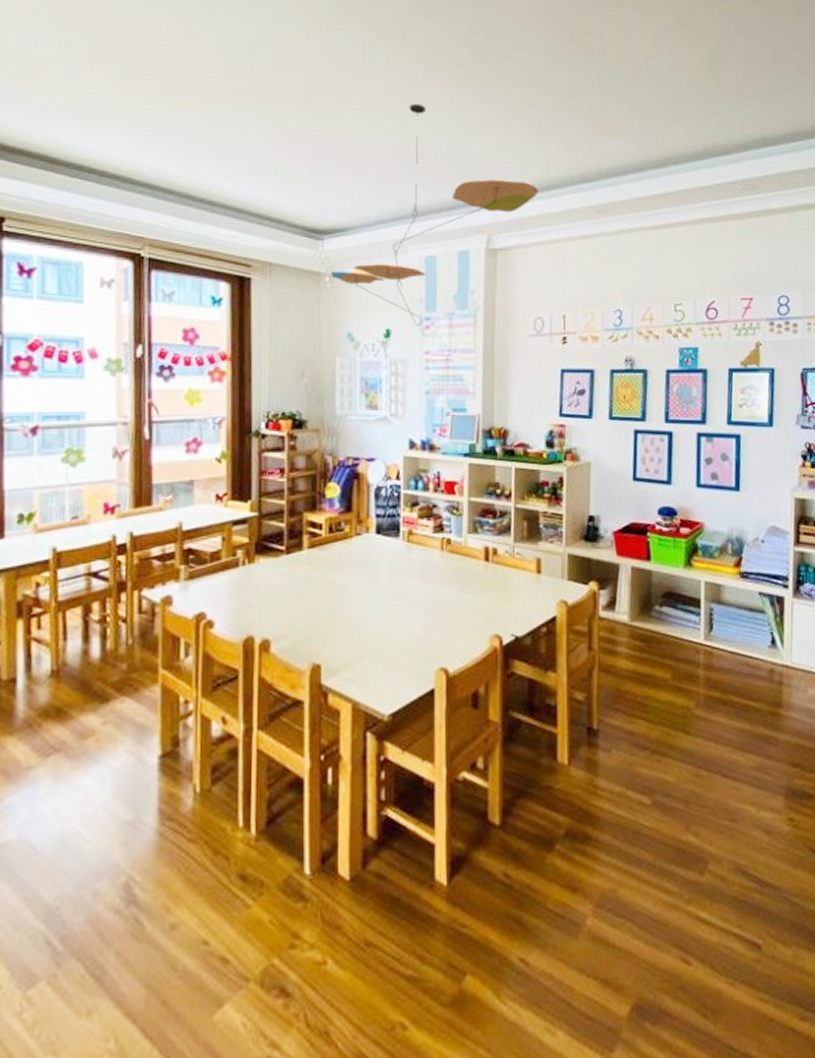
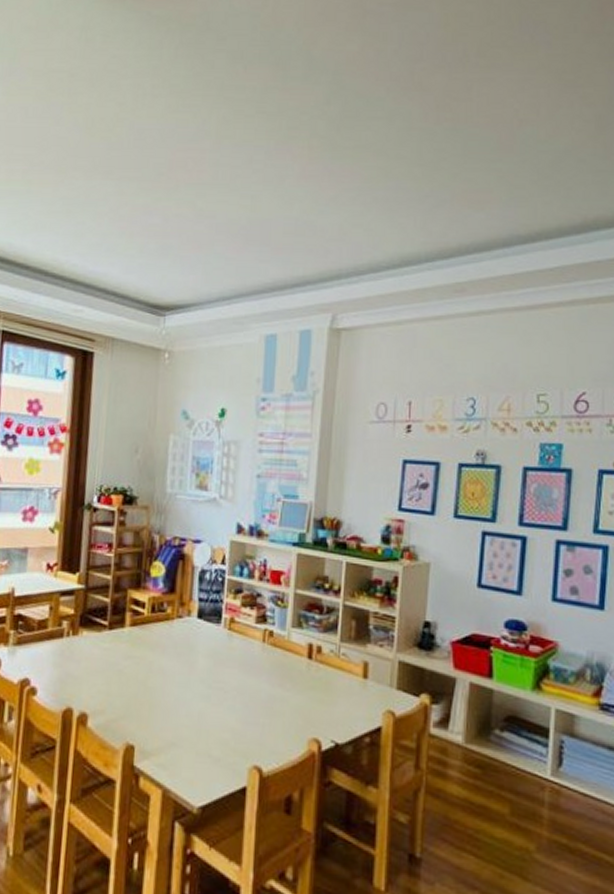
ceiling mobile: present [331,103,540,326] -> none [170,178,391,407]

